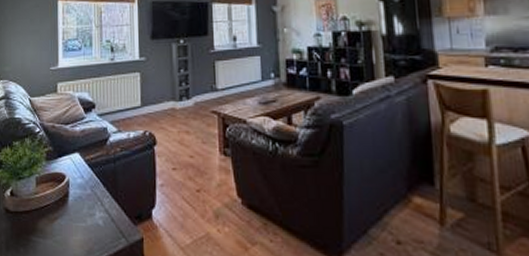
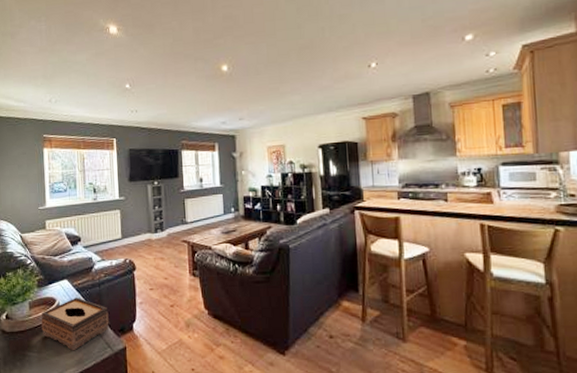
tissue box: none [48,175,125,239] -> present [41,298,109,351]

